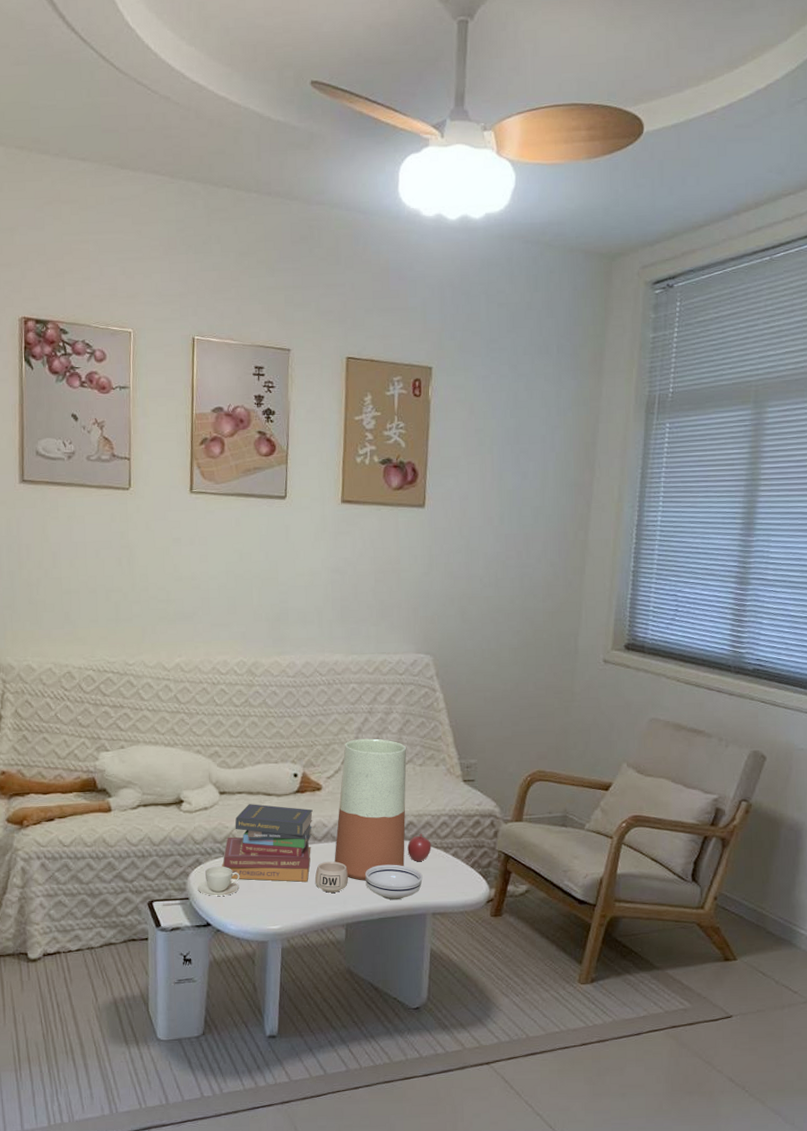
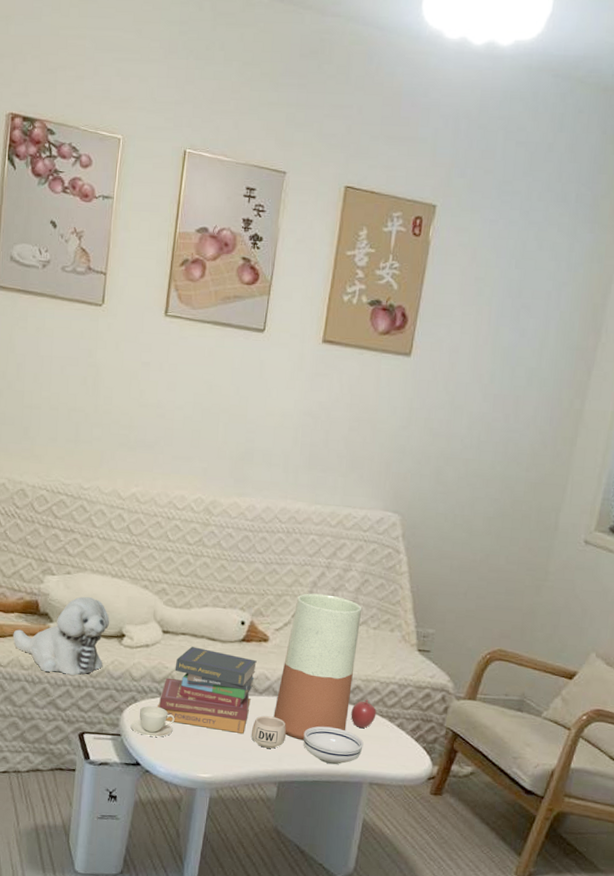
plush toy: none [73,768,167,847] -> present [13,597,110,676]

